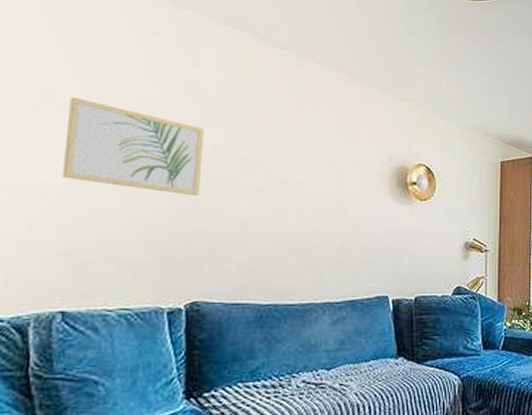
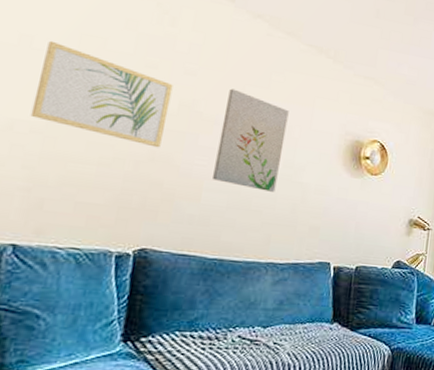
wall art: none [257,126,327,229] -> present [213,88,289,192]

